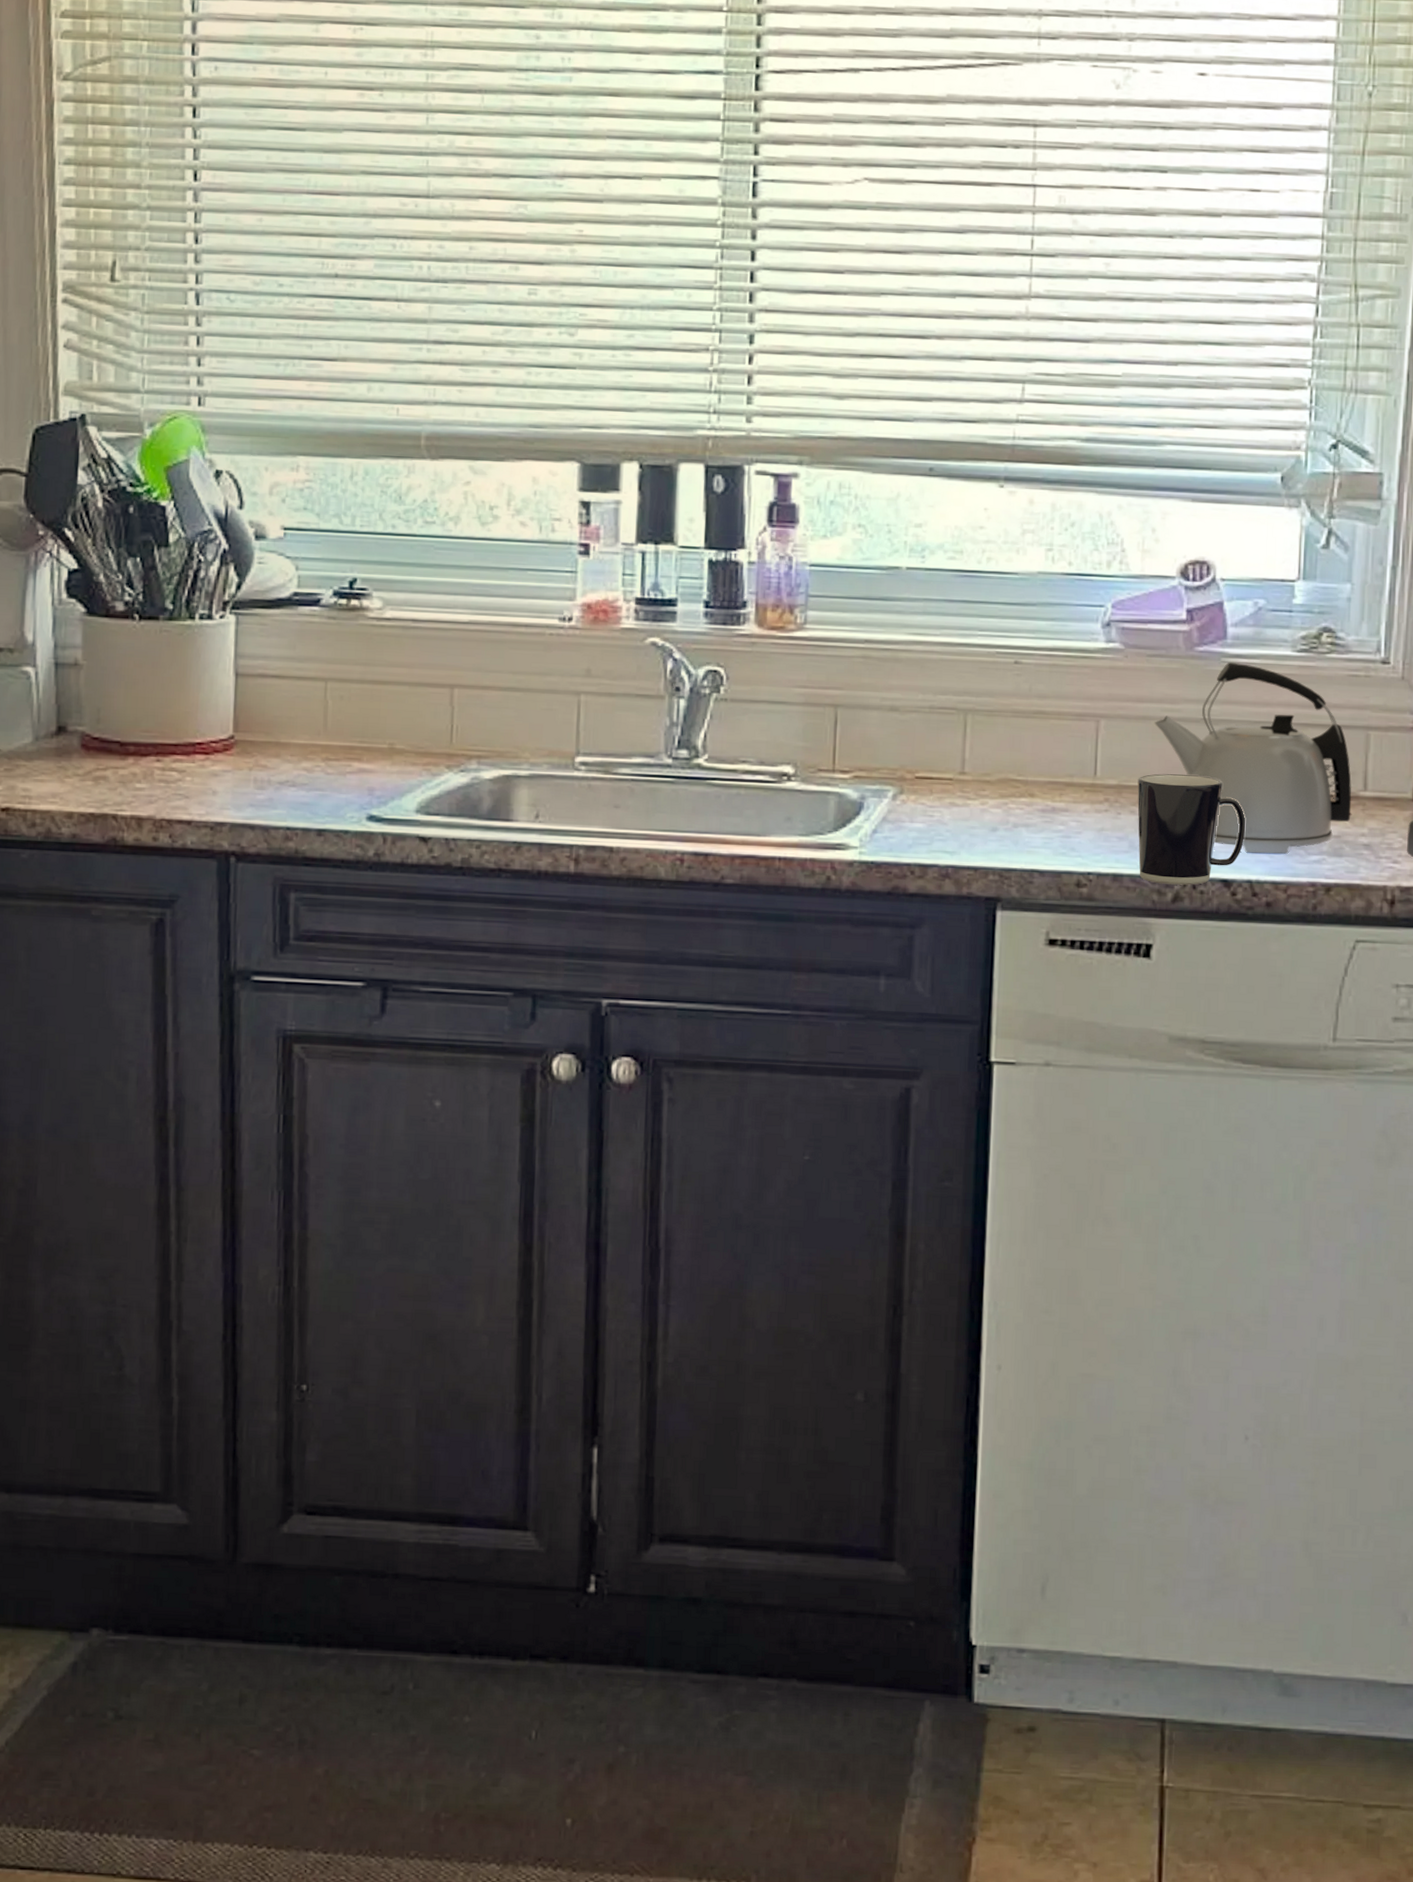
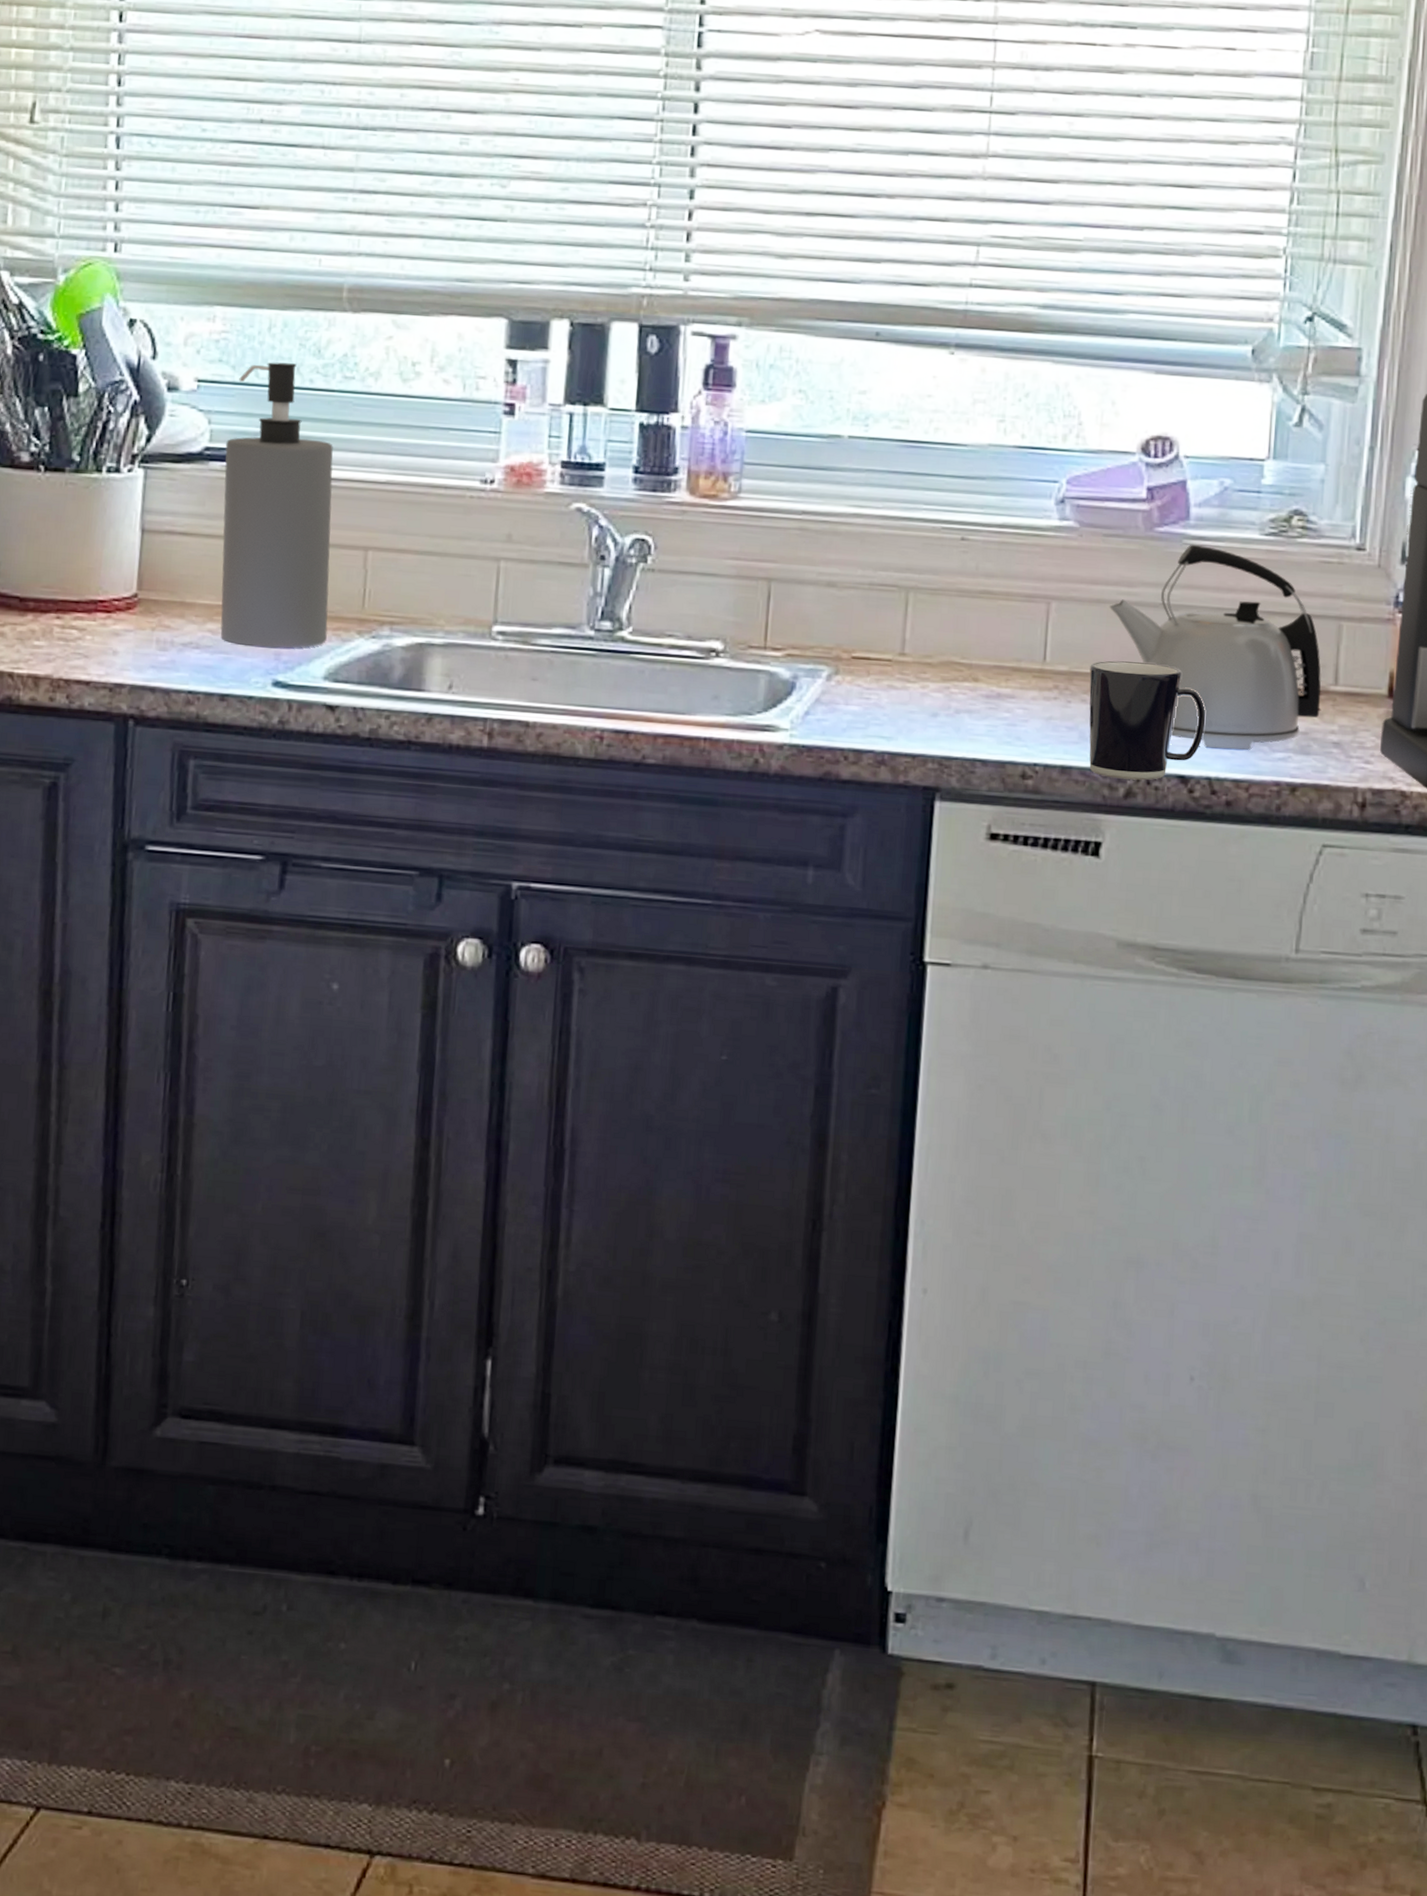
soap dispenser: none [313,509,418,784] -> present [220,362,333,649]

